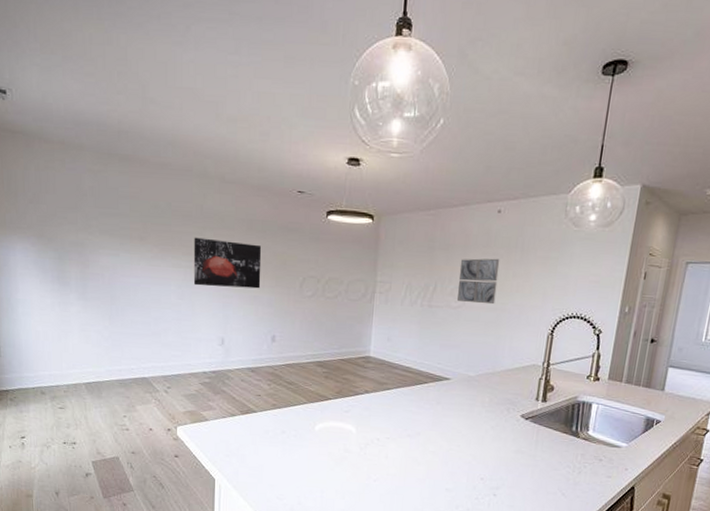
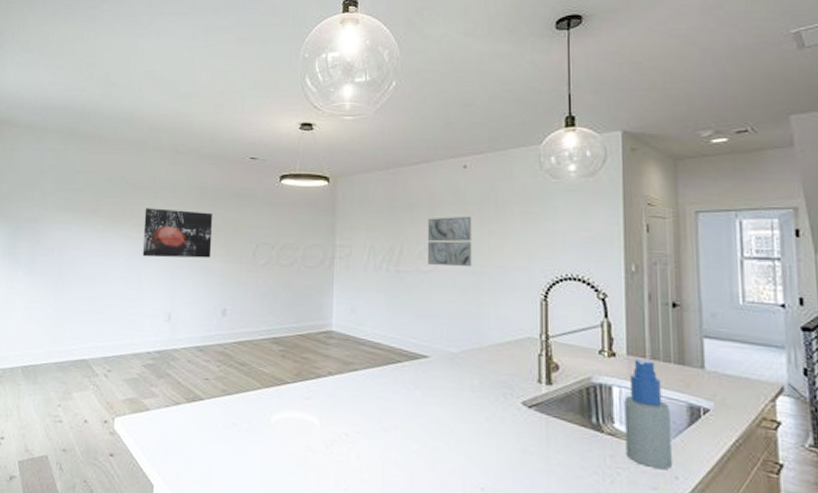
spray bottle: none [593,383,632,463] -> present [624,359,672,469]

